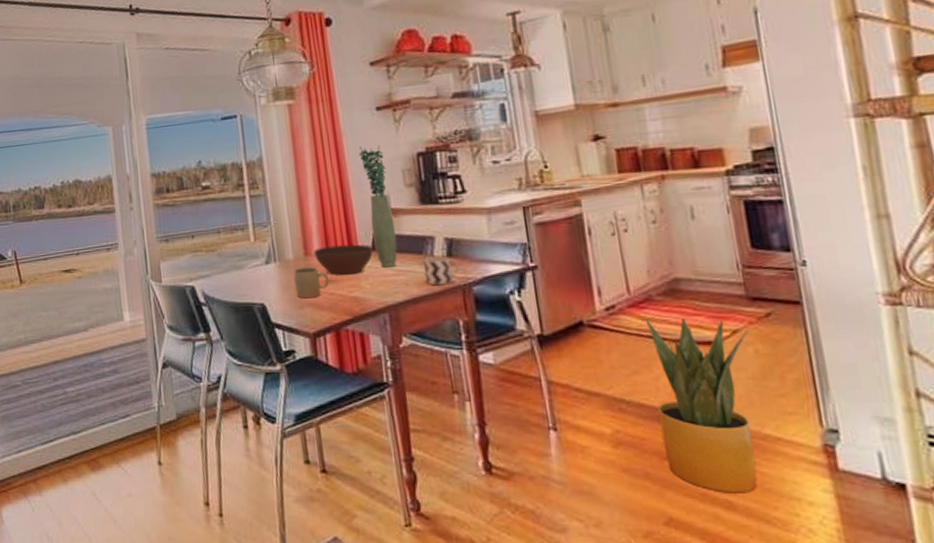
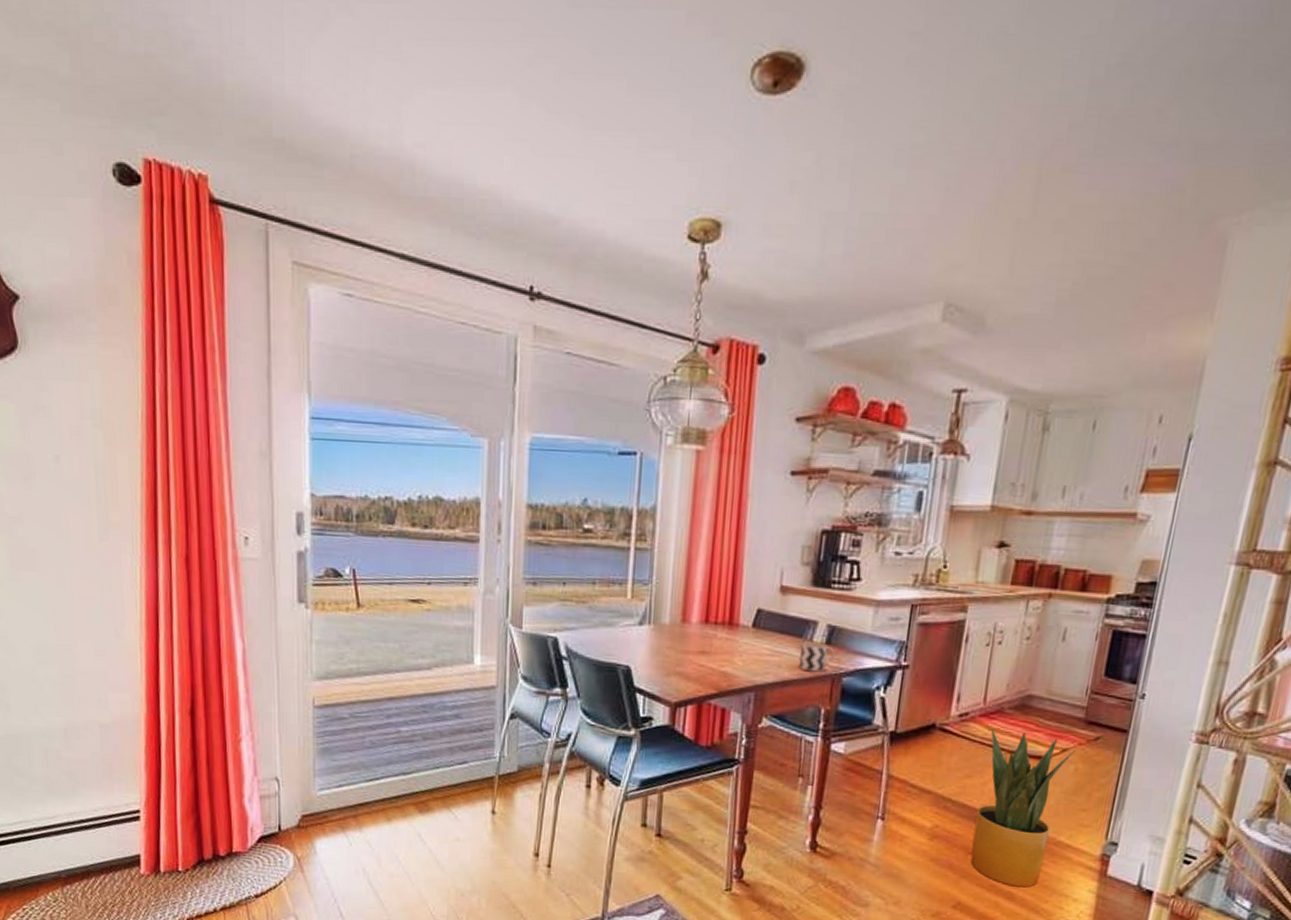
mug: present [293,267,329,299] -> none [664,634,702,667]
bowl: present [314,244,374,275] -> none [692,615,755,649]
vase: present [359,146,398,269] -> none [755,512,787,648]

